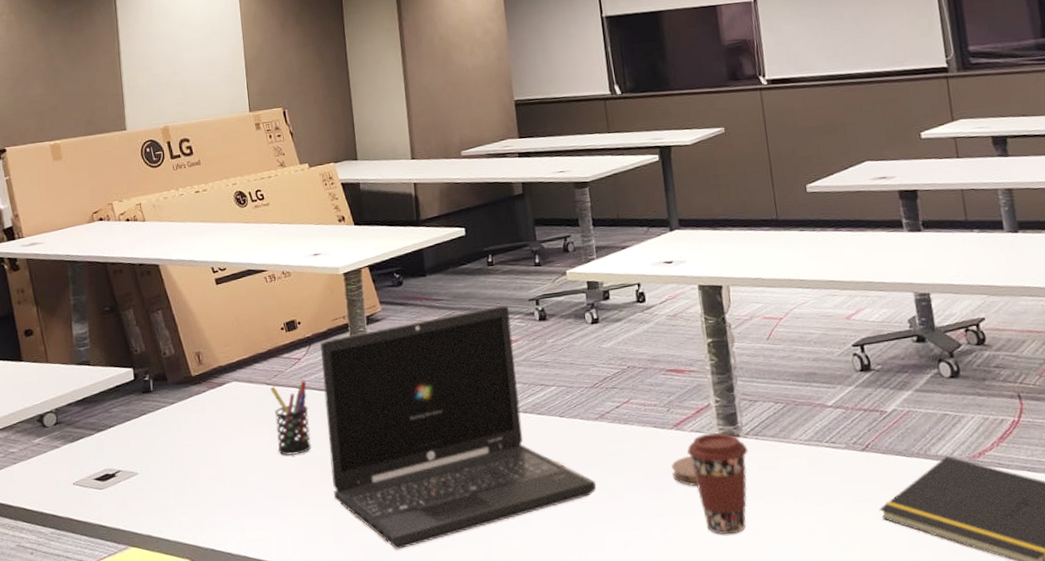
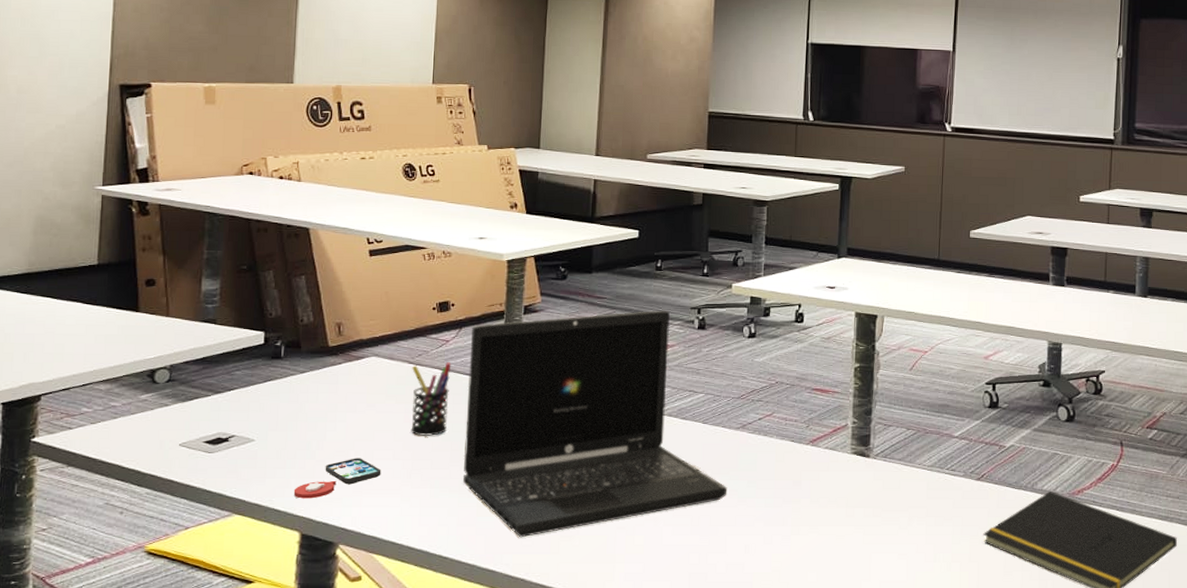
smartphone: none [179,482,257,527] -> present [293,458,381,499]
coaster: present [671,455,698,487] -> none [801,470,824,500]
coffee cup: present [687,432,748,535] -> none [818,451,875,547]

